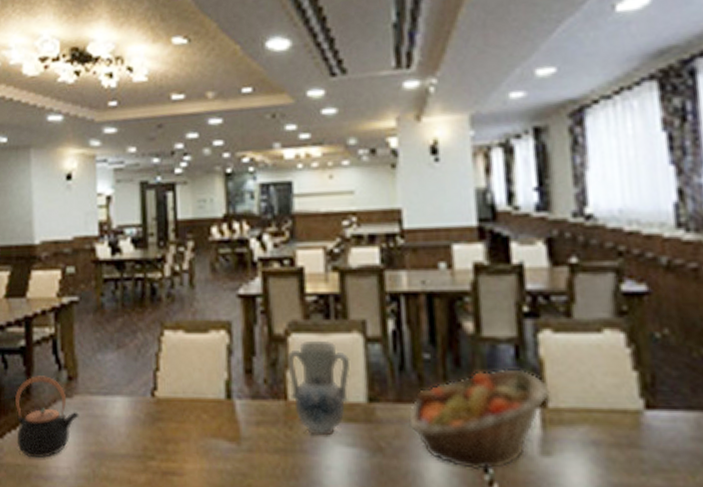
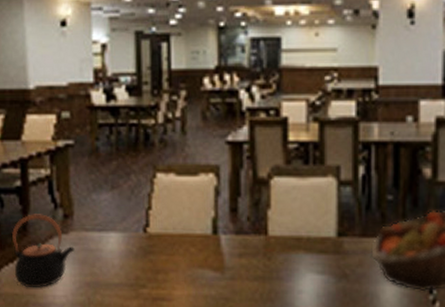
vase: present [287,340,350,436] -> none [269,183,325,265]

